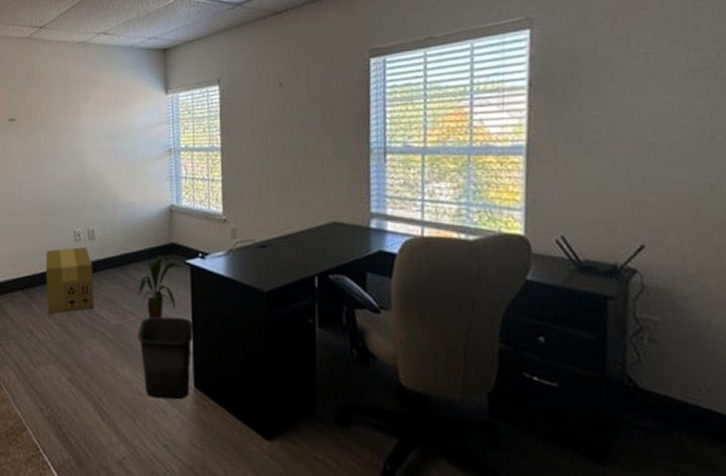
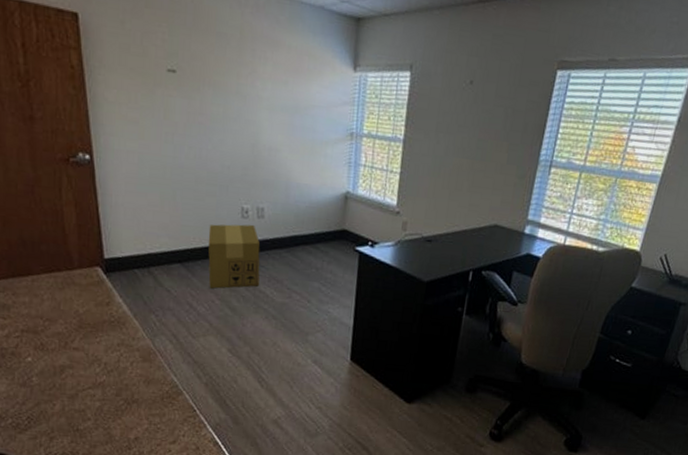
waste bin: present [137,316,193,400] -> none [301,297,355,371]
house plant: present [138,250,185,319] -> none [305,233,354,300]

